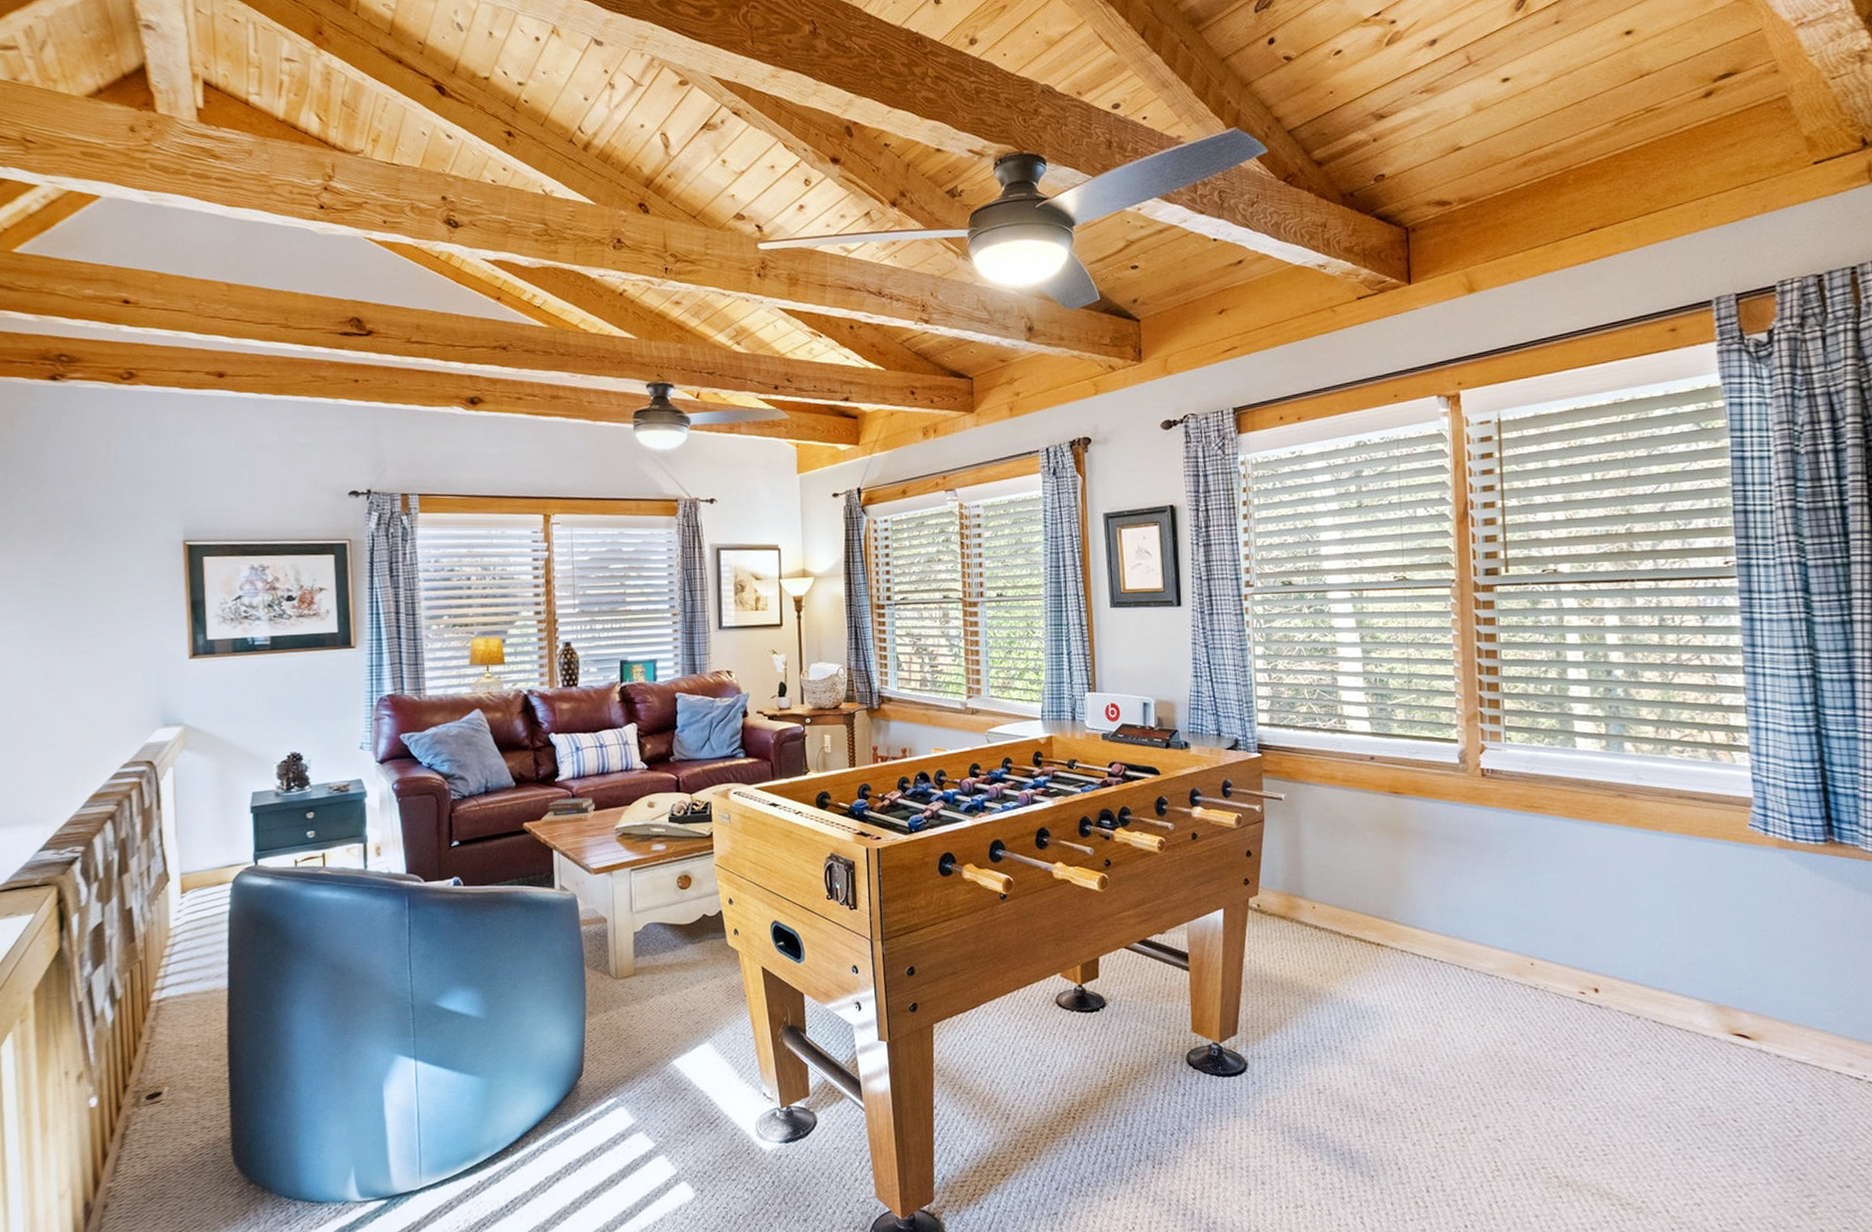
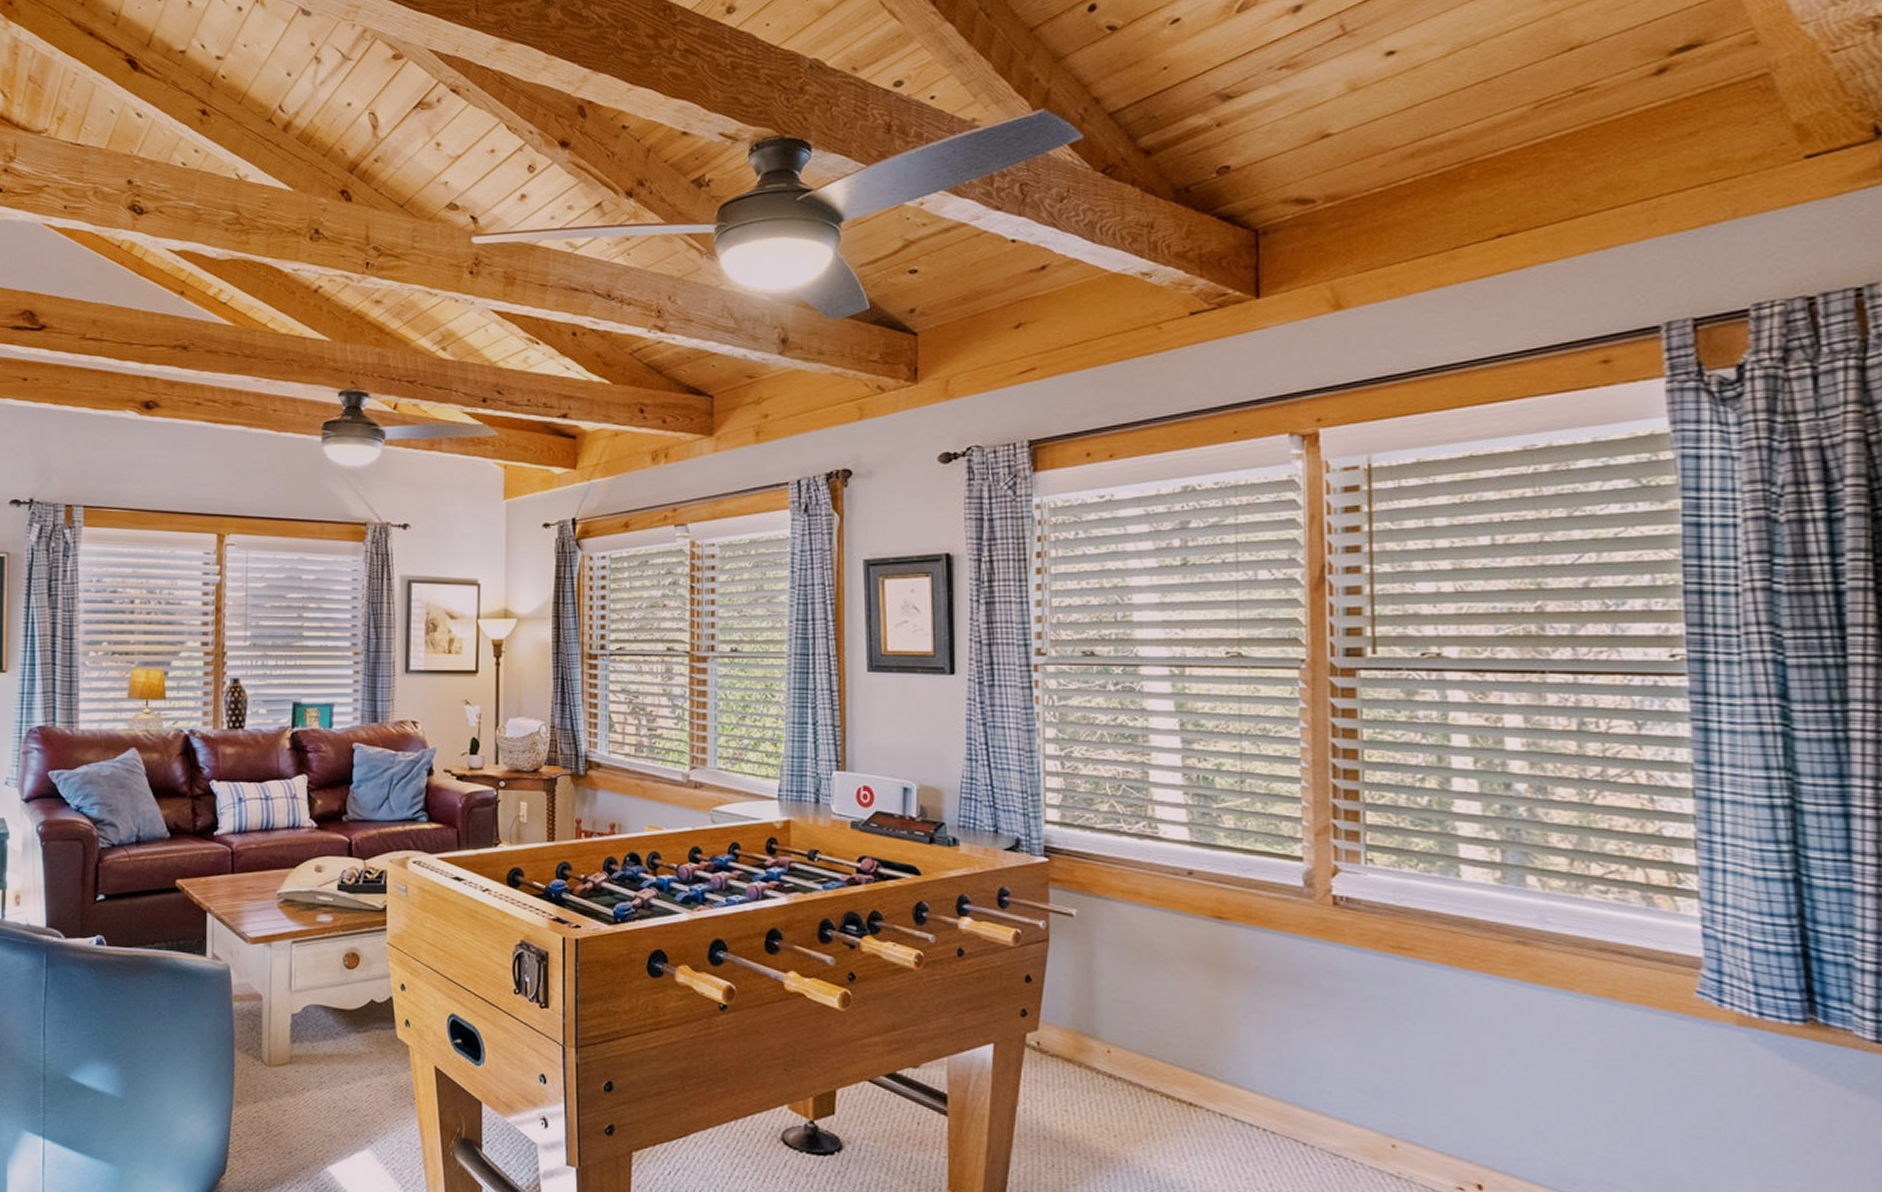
books: present [540,797,596,826] -> none [195,855,257,885]

